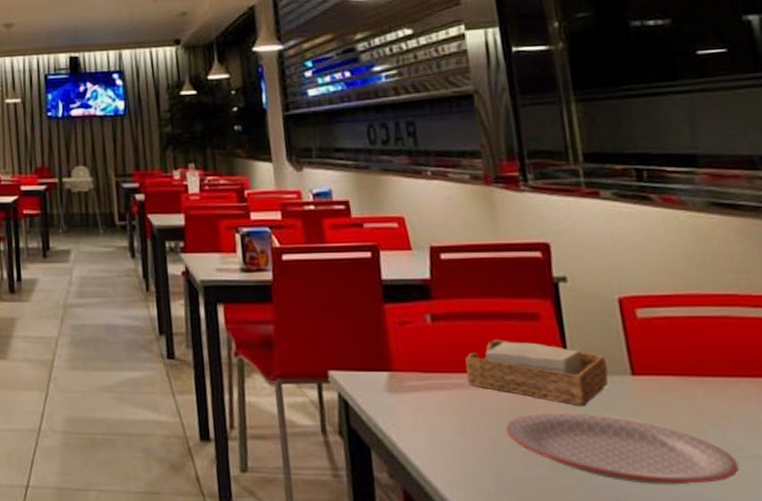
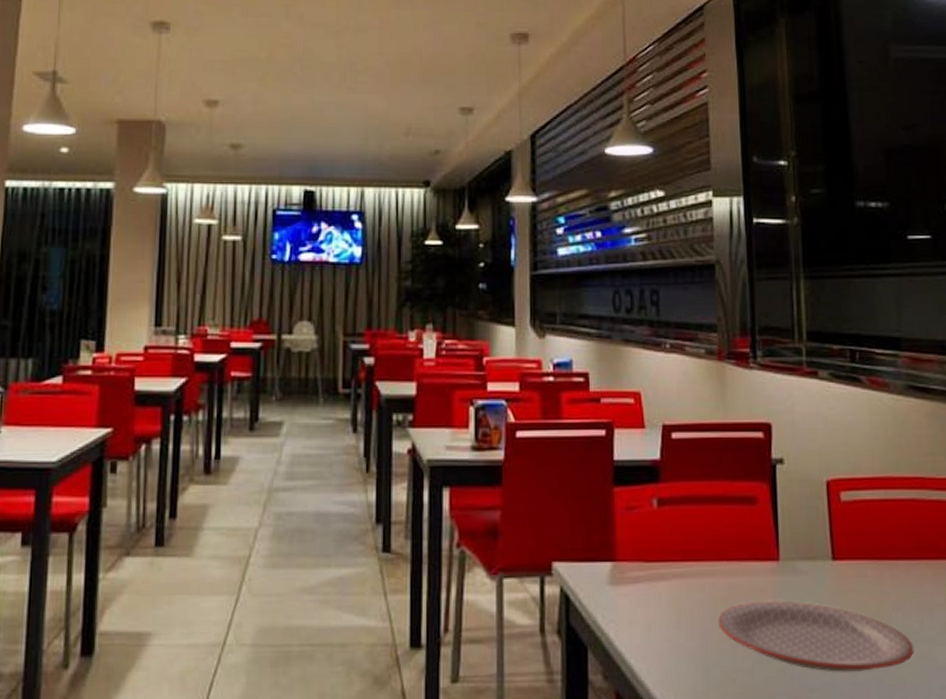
napkin holder: present [465,340,609,407] -> none [685,525,813,594]

